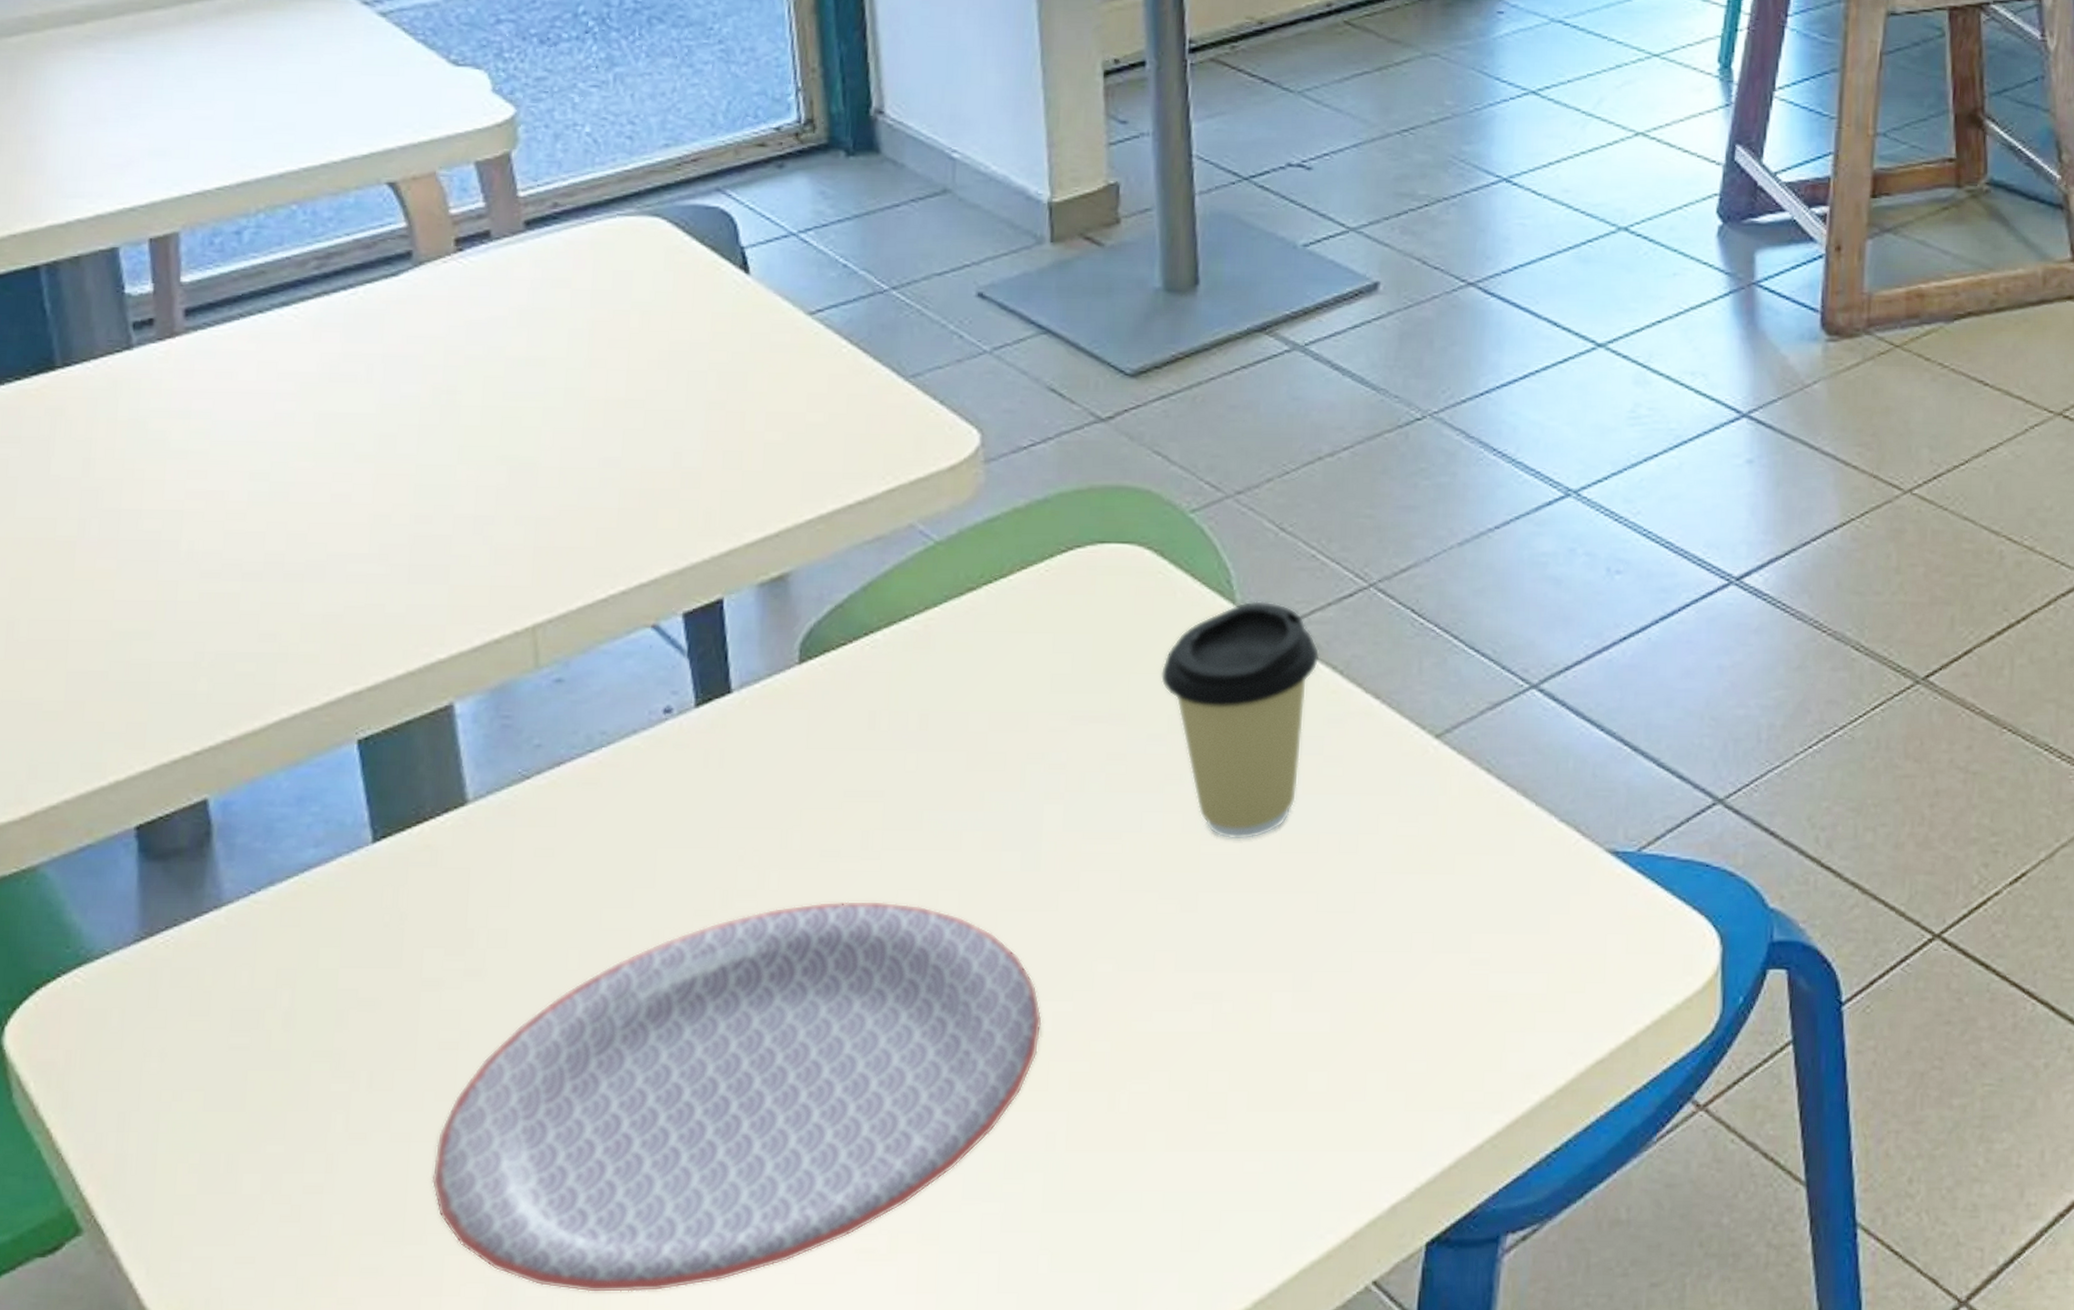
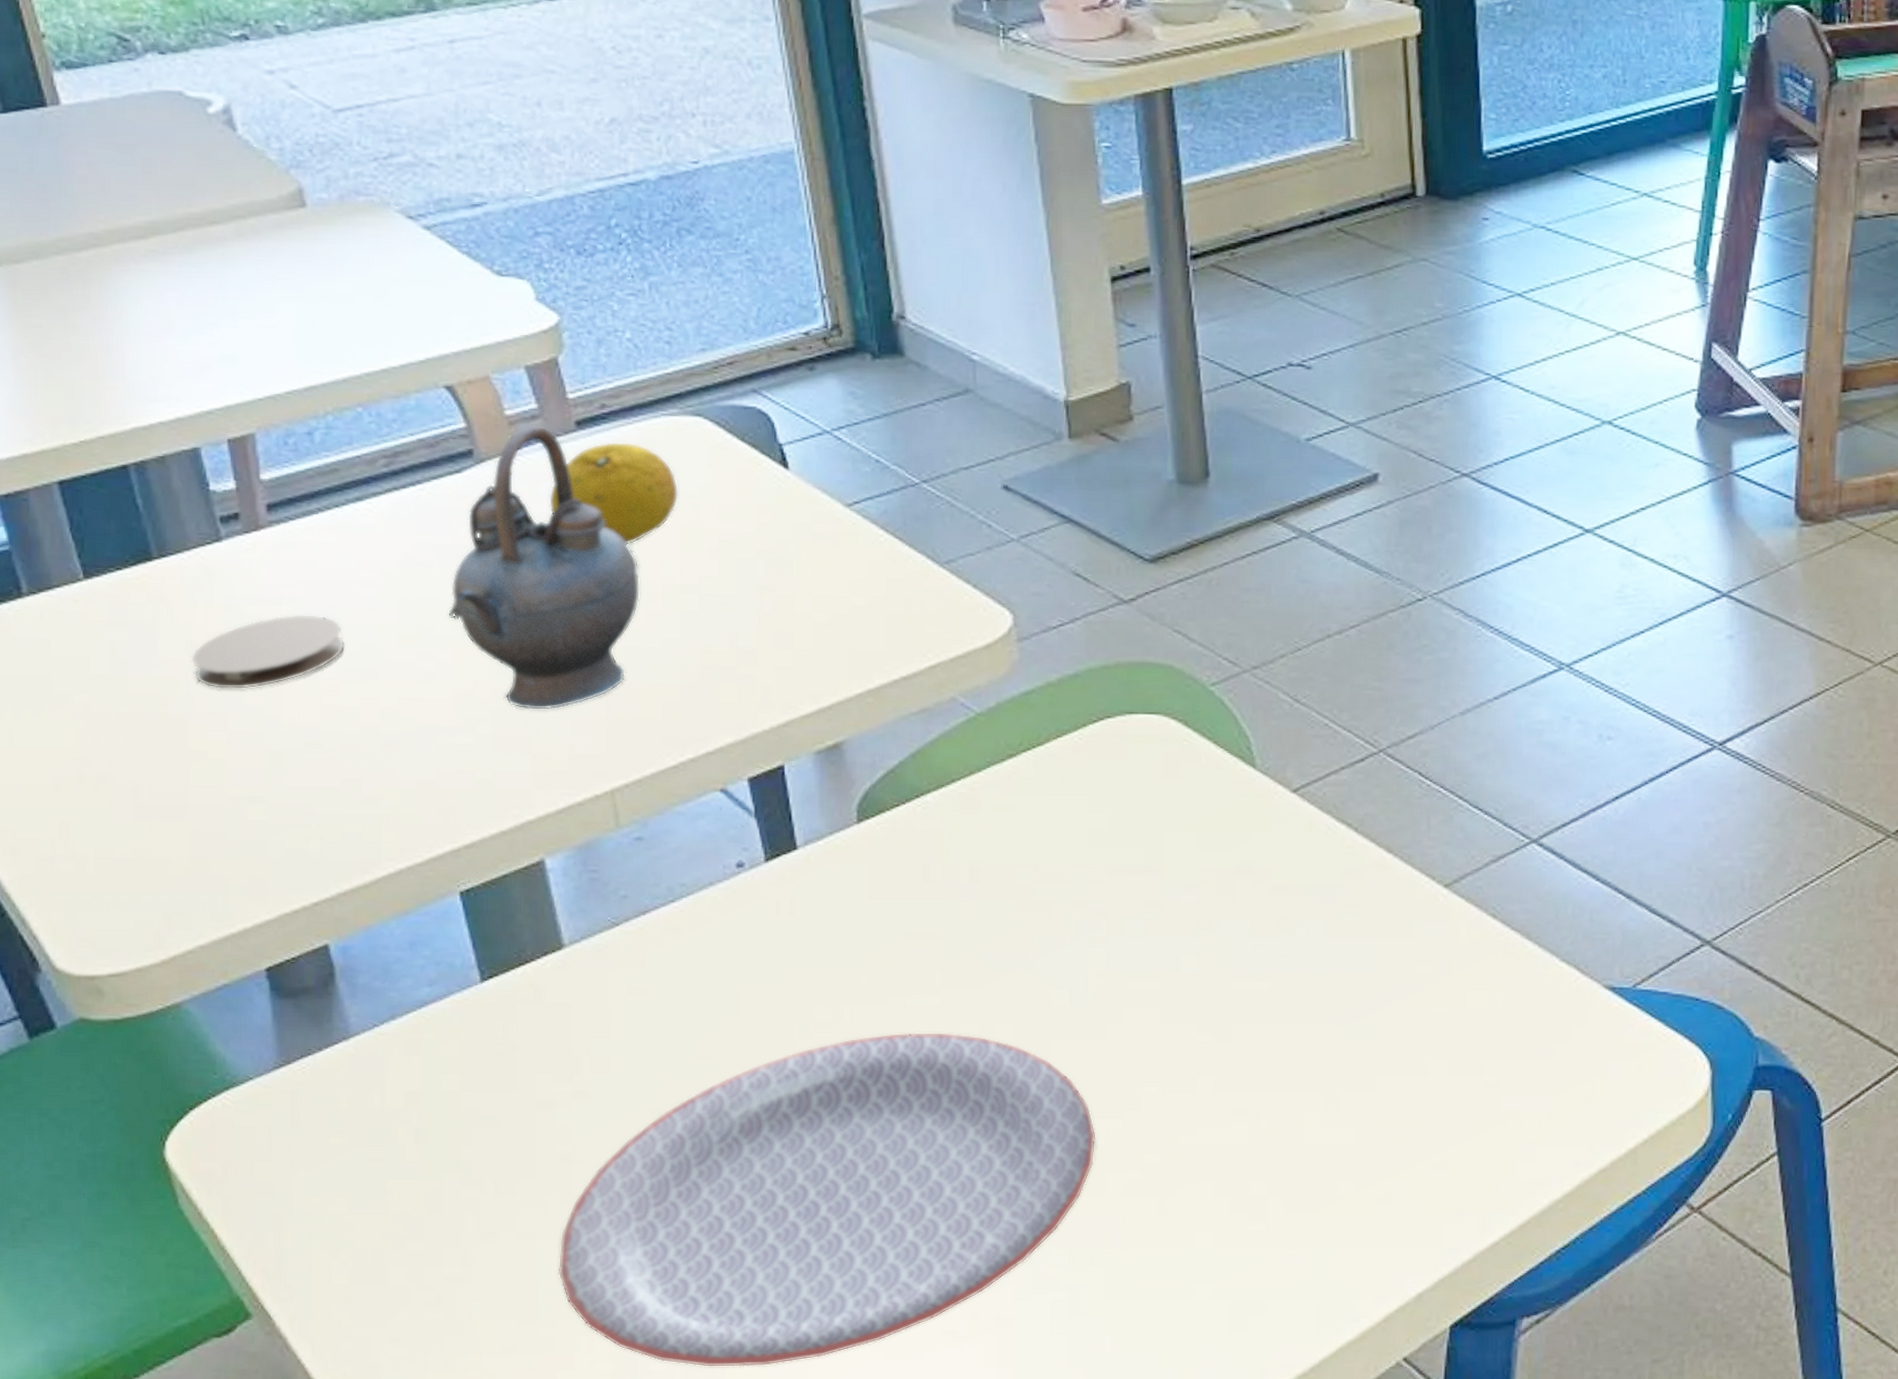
coaster: none [86,430,257,513] -> present [191,614,346,690]
teapot: none [370,223,582,537] -> present [448,424,641,711]
fruit: none [488,243,630,357] -> present [549,441,679,546]
coffee cup: present [1160,601,1320,840] -> none [1189,766,1336,978]

